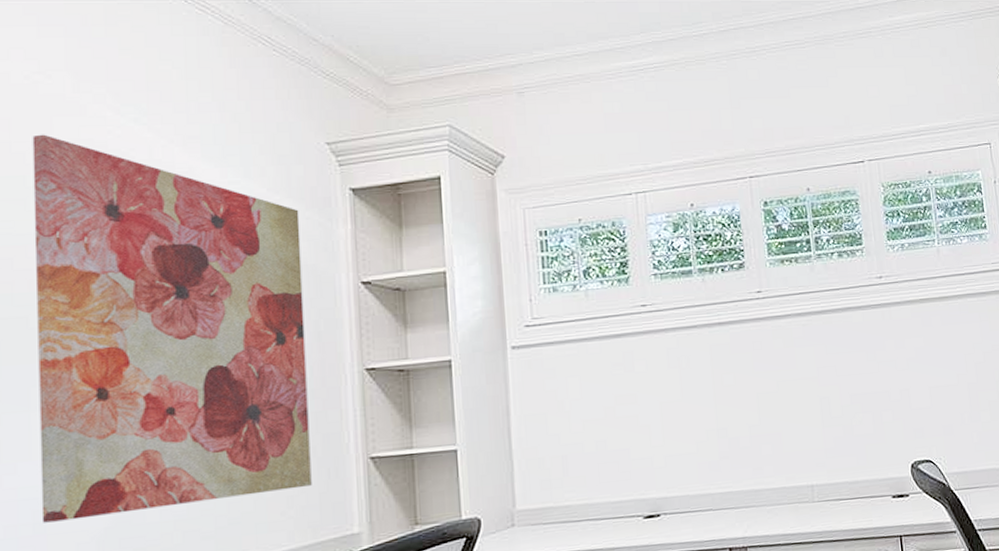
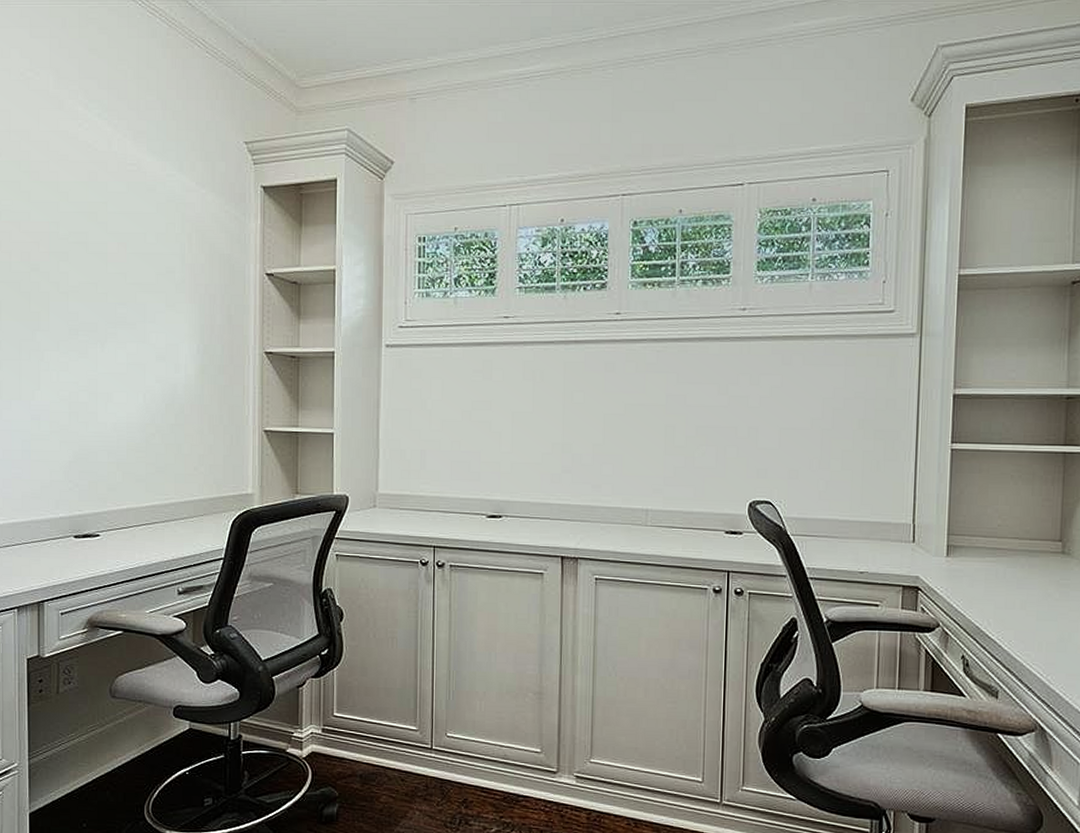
wall art: present [32,134,312,523] -> none [25,125,220,452]

